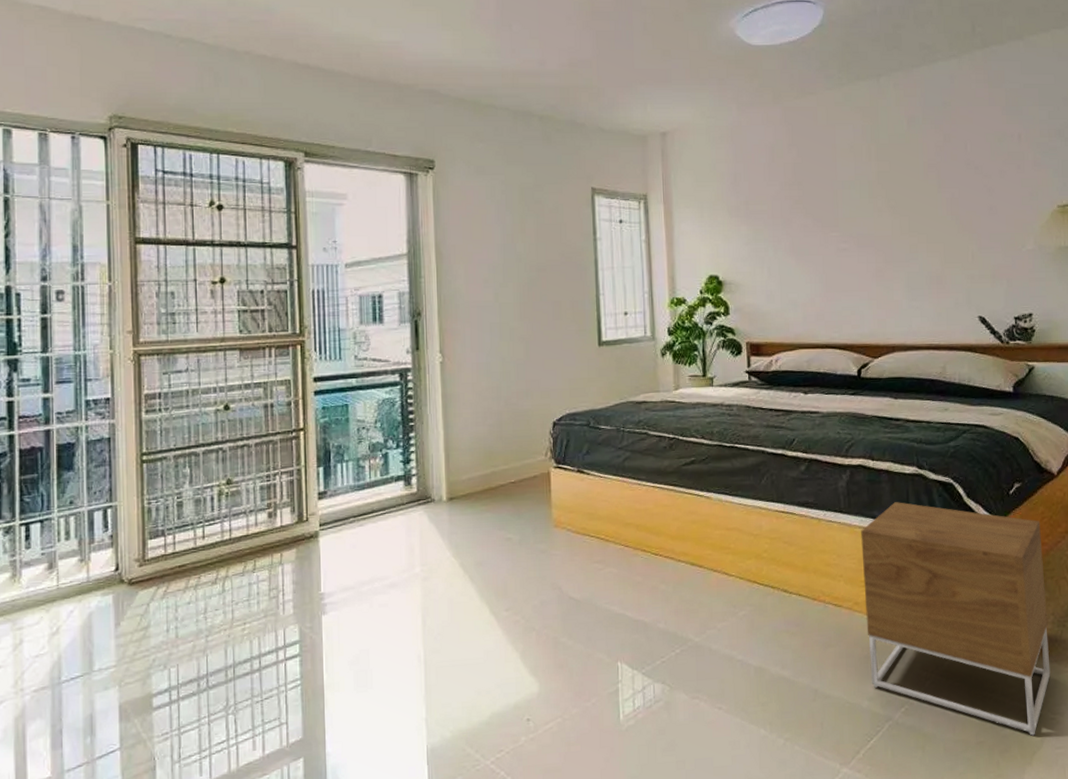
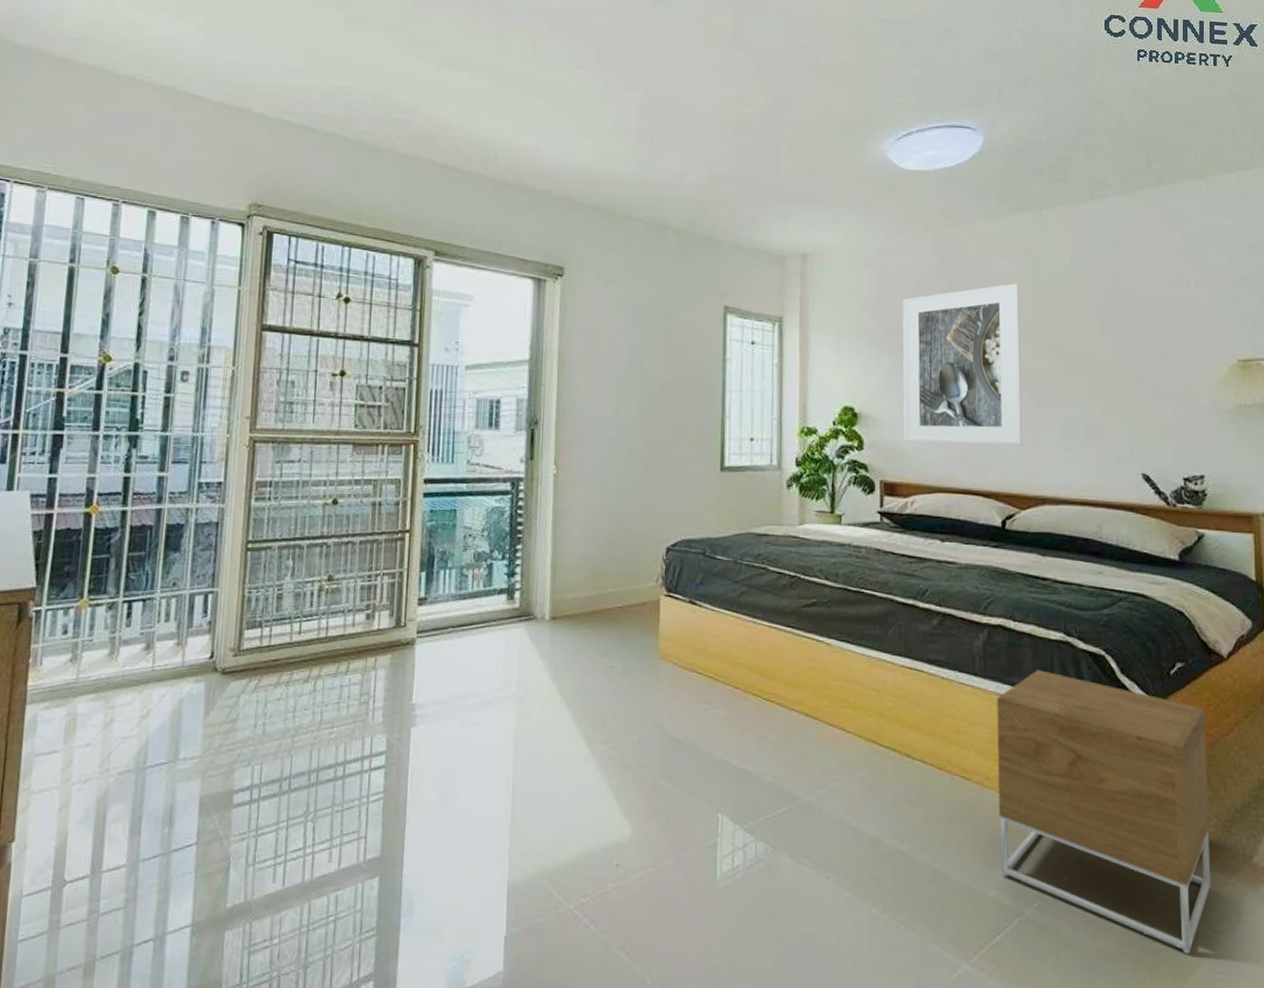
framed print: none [758,148,872,304] -> present [902,283,1022,445]

